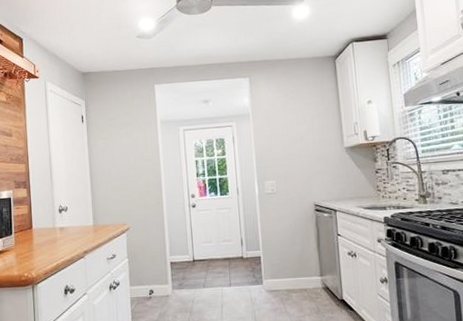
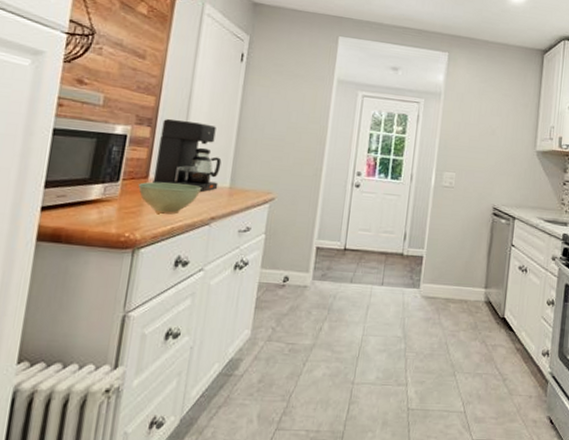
bowl: none [26,228,73,256] -> present [137,181,202,215]
coffee maker: none [34,178,85,233] -> present [153,119,222,193]

